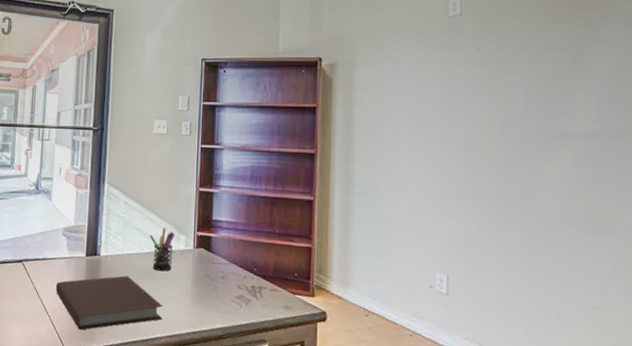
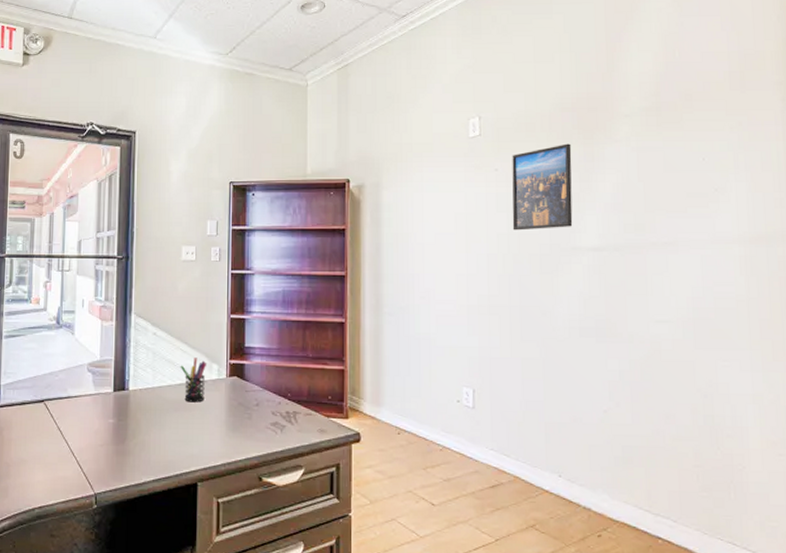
notebook: present [55,275,163,330] -> none [81,409,196,469]
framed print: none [494,23,563,113] -> present [512,143,573,231]

